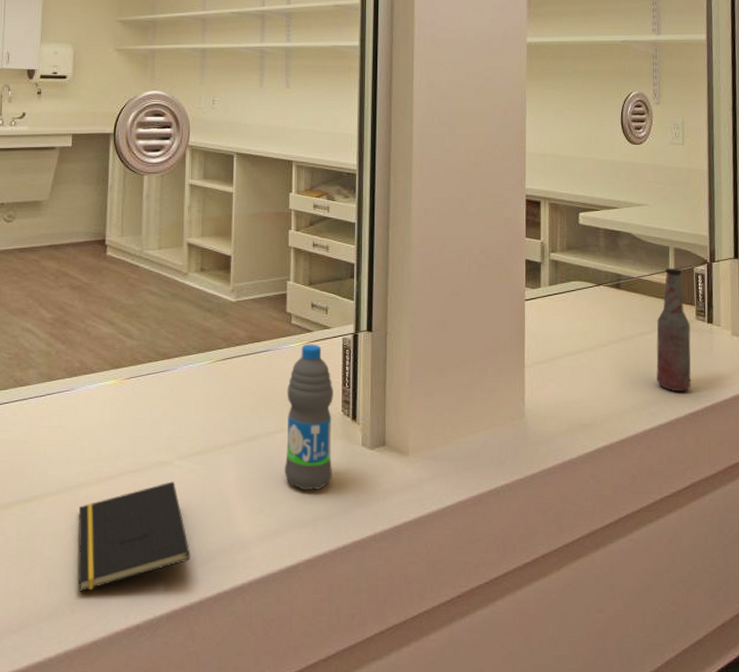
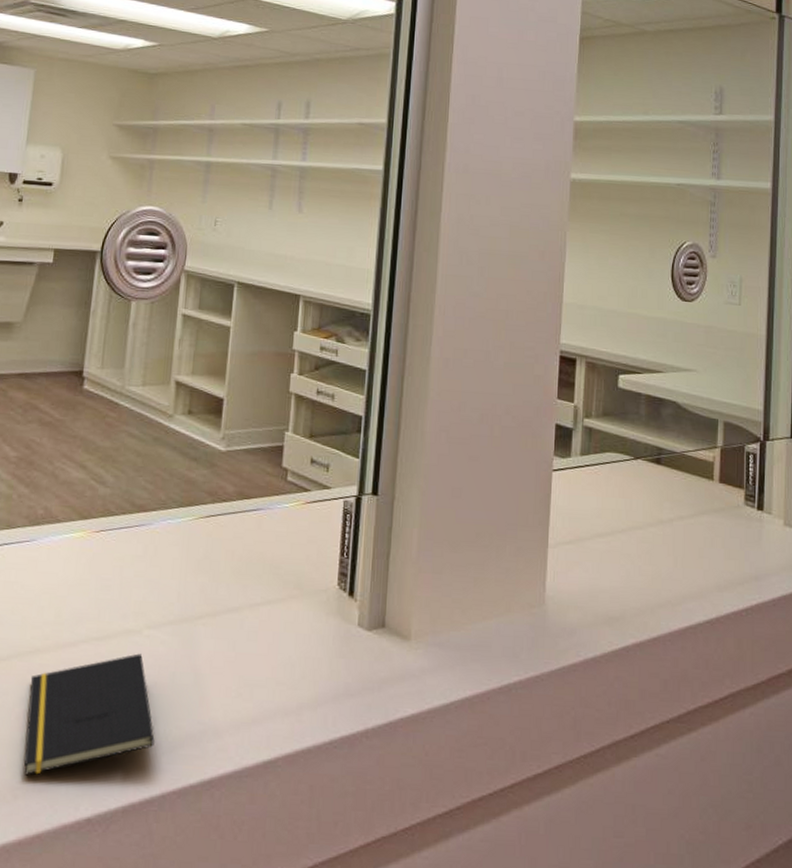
water bottle: present [284,344,333,490] -> none [267,504,330,674]
bottle: present [656,268,691,392] -> none [697,444,738,587]

